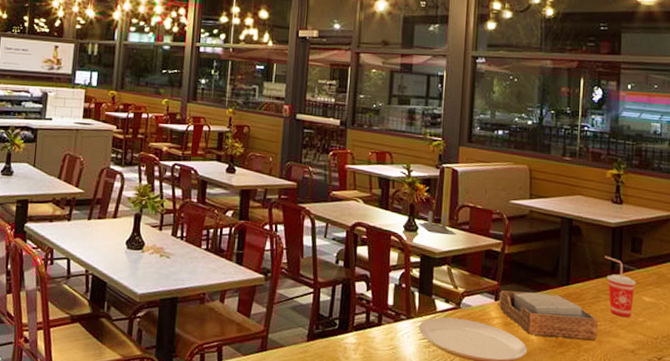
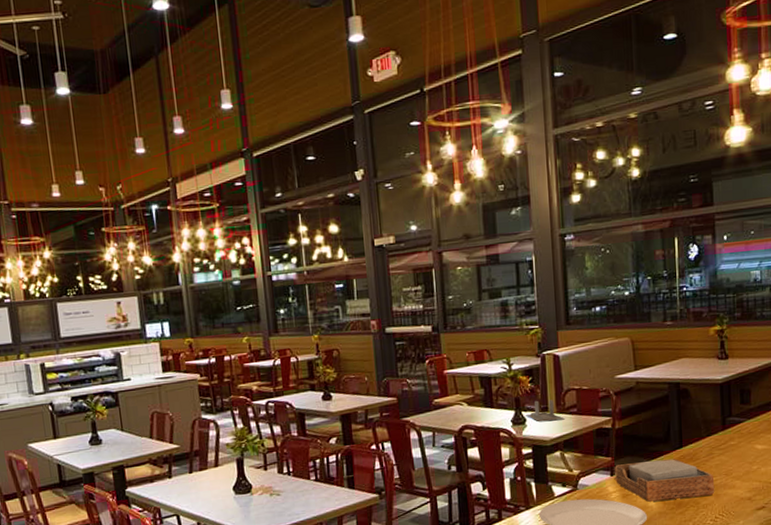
beverage cup: present [604,255,637,317] -> none [714,412,748,468]

